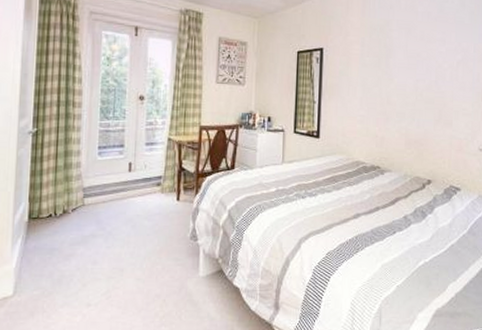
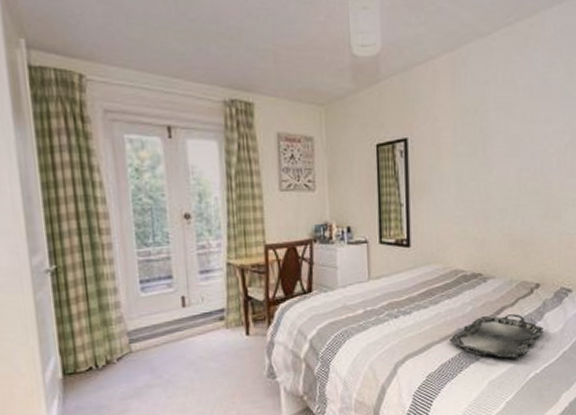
serving tray: none [348,205,433,247] -> present [450,314,543,359]

